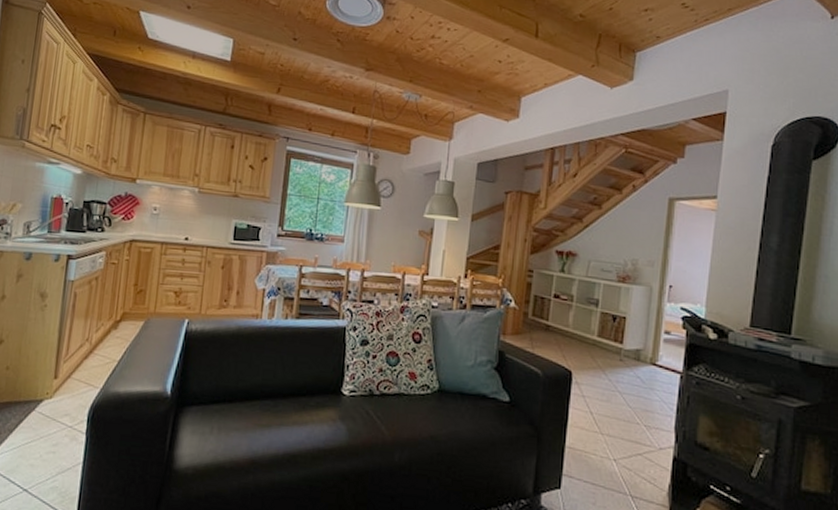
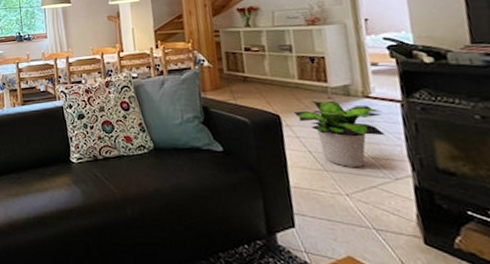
potted plant: none [585,361,664,434] -> present [293,101,385,168]

